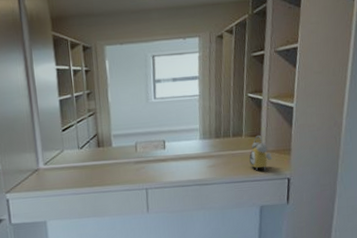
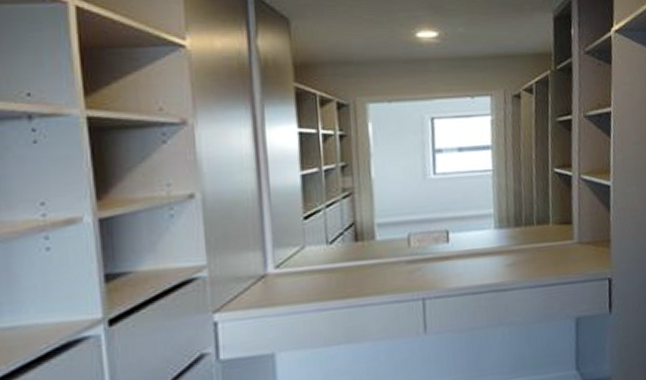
alarm clock: present [249,135,272,171] -> none [559,223,588,270]

